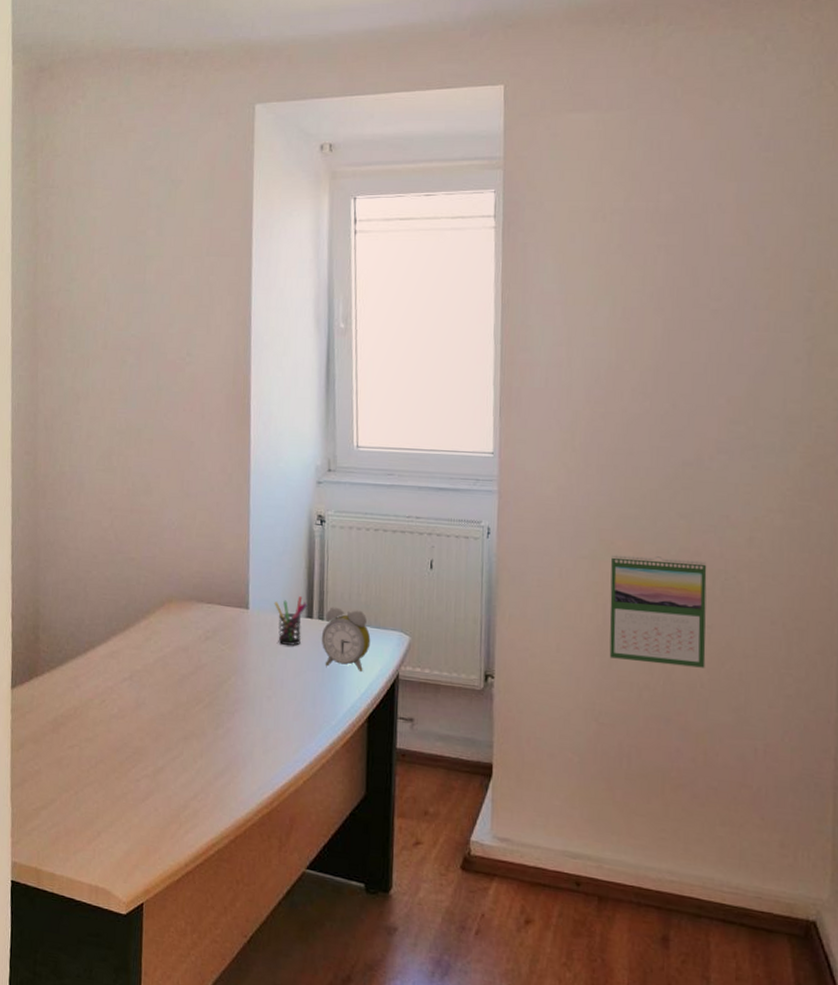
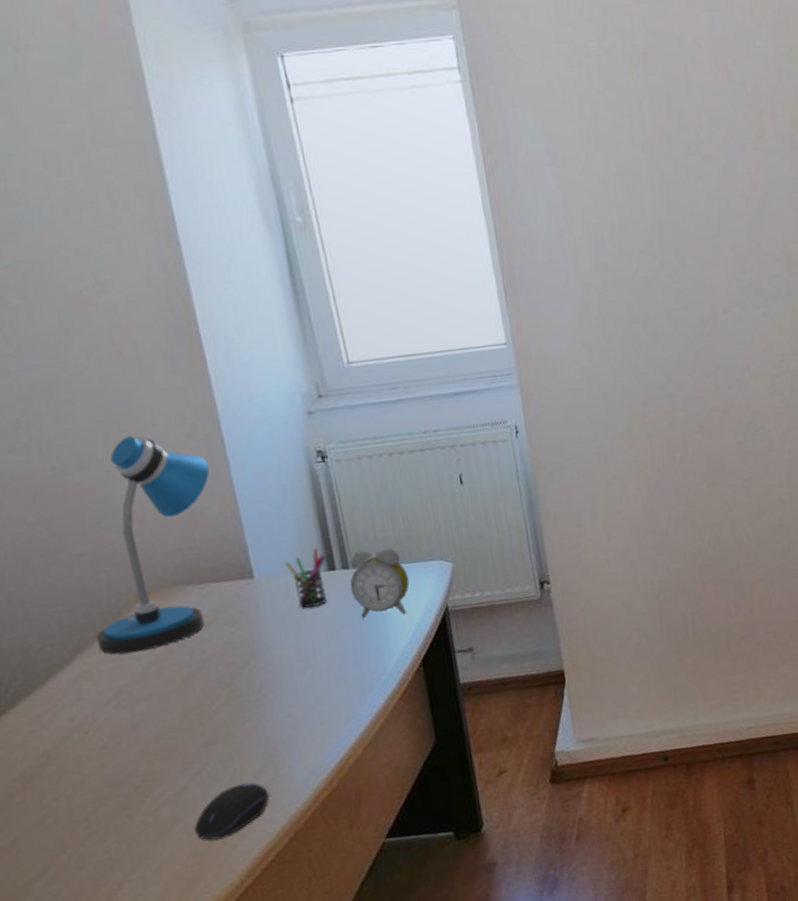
desk lamp: none [127,475,235,647] -> present [96,436,210,655]
computer mouse: none [161,779,223,821] -> present [194,782,270,841]
calendar: present [609,554,707,668] -> none [646,417,749,534]

